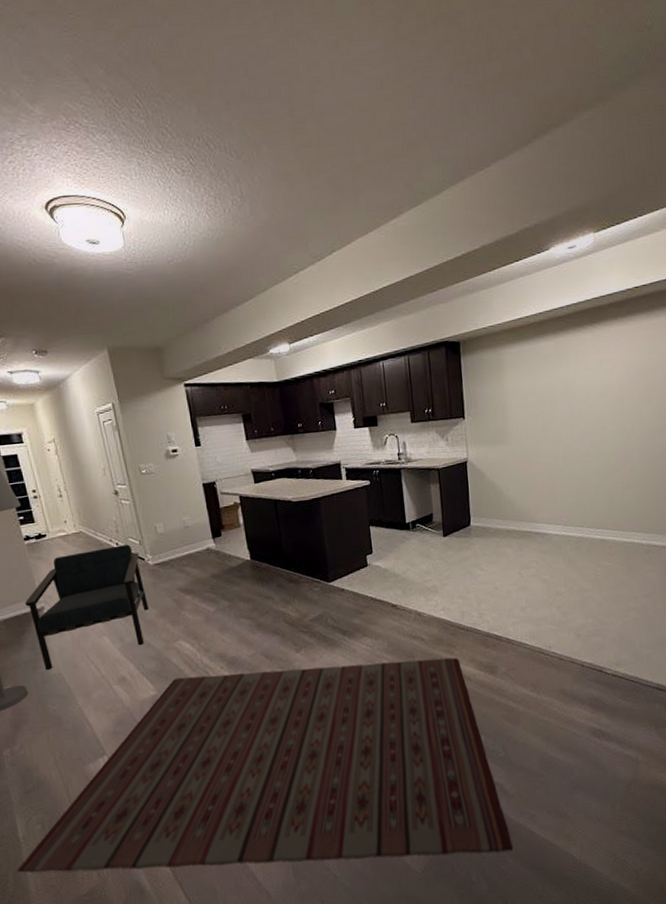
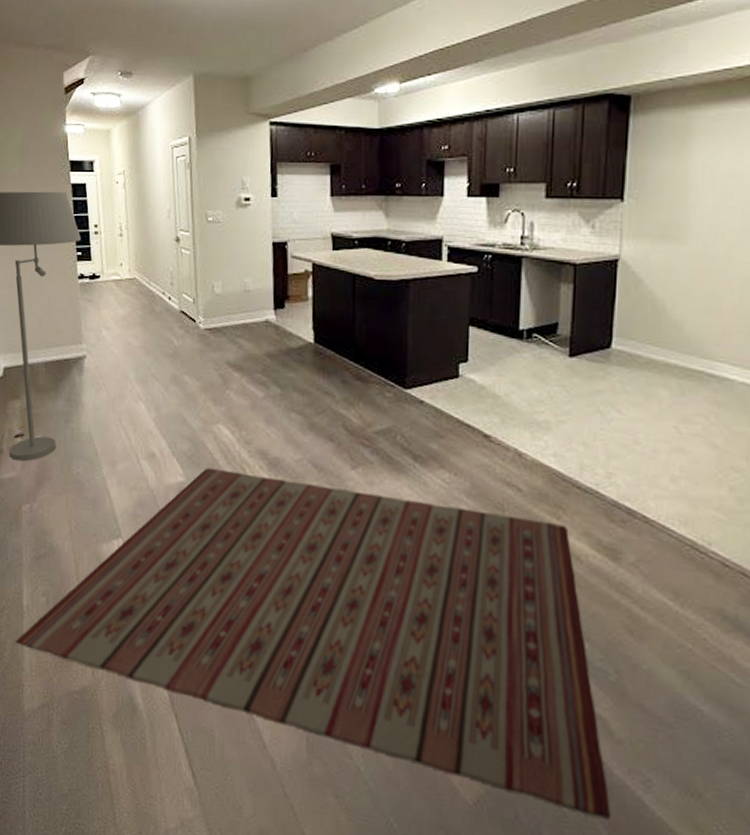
armchair: present [24,544,150,671] -> none [68,300,192,428]

